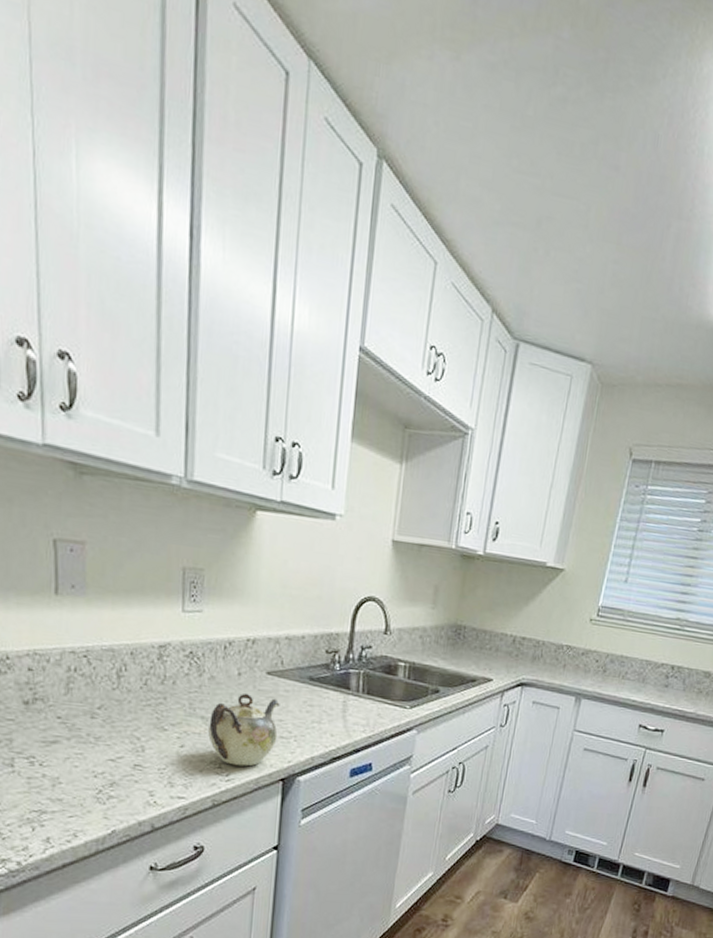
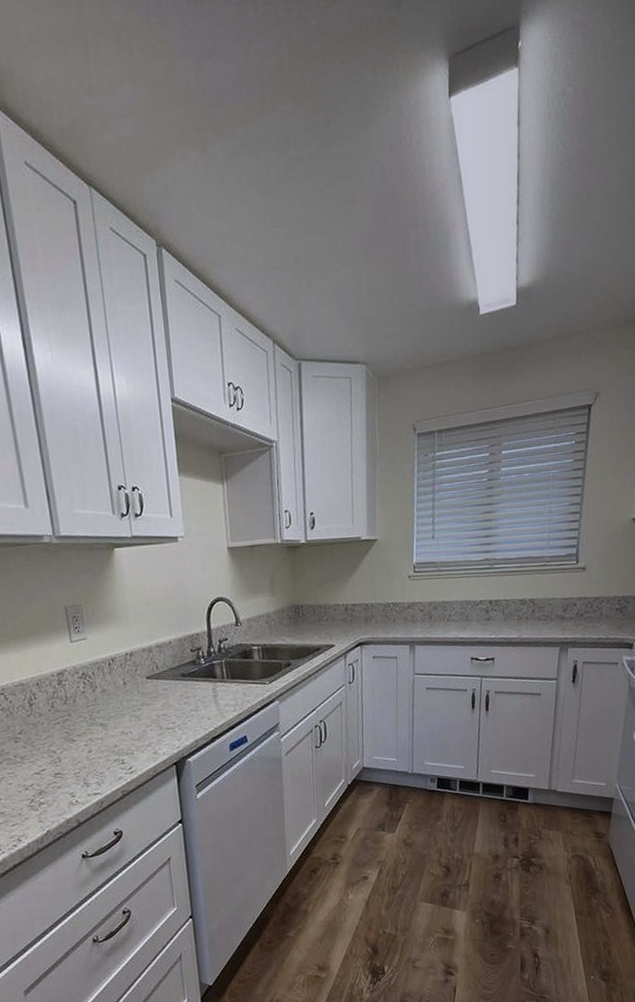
teapot: present [207,693,280,767] -> none [107,697,165,759]

